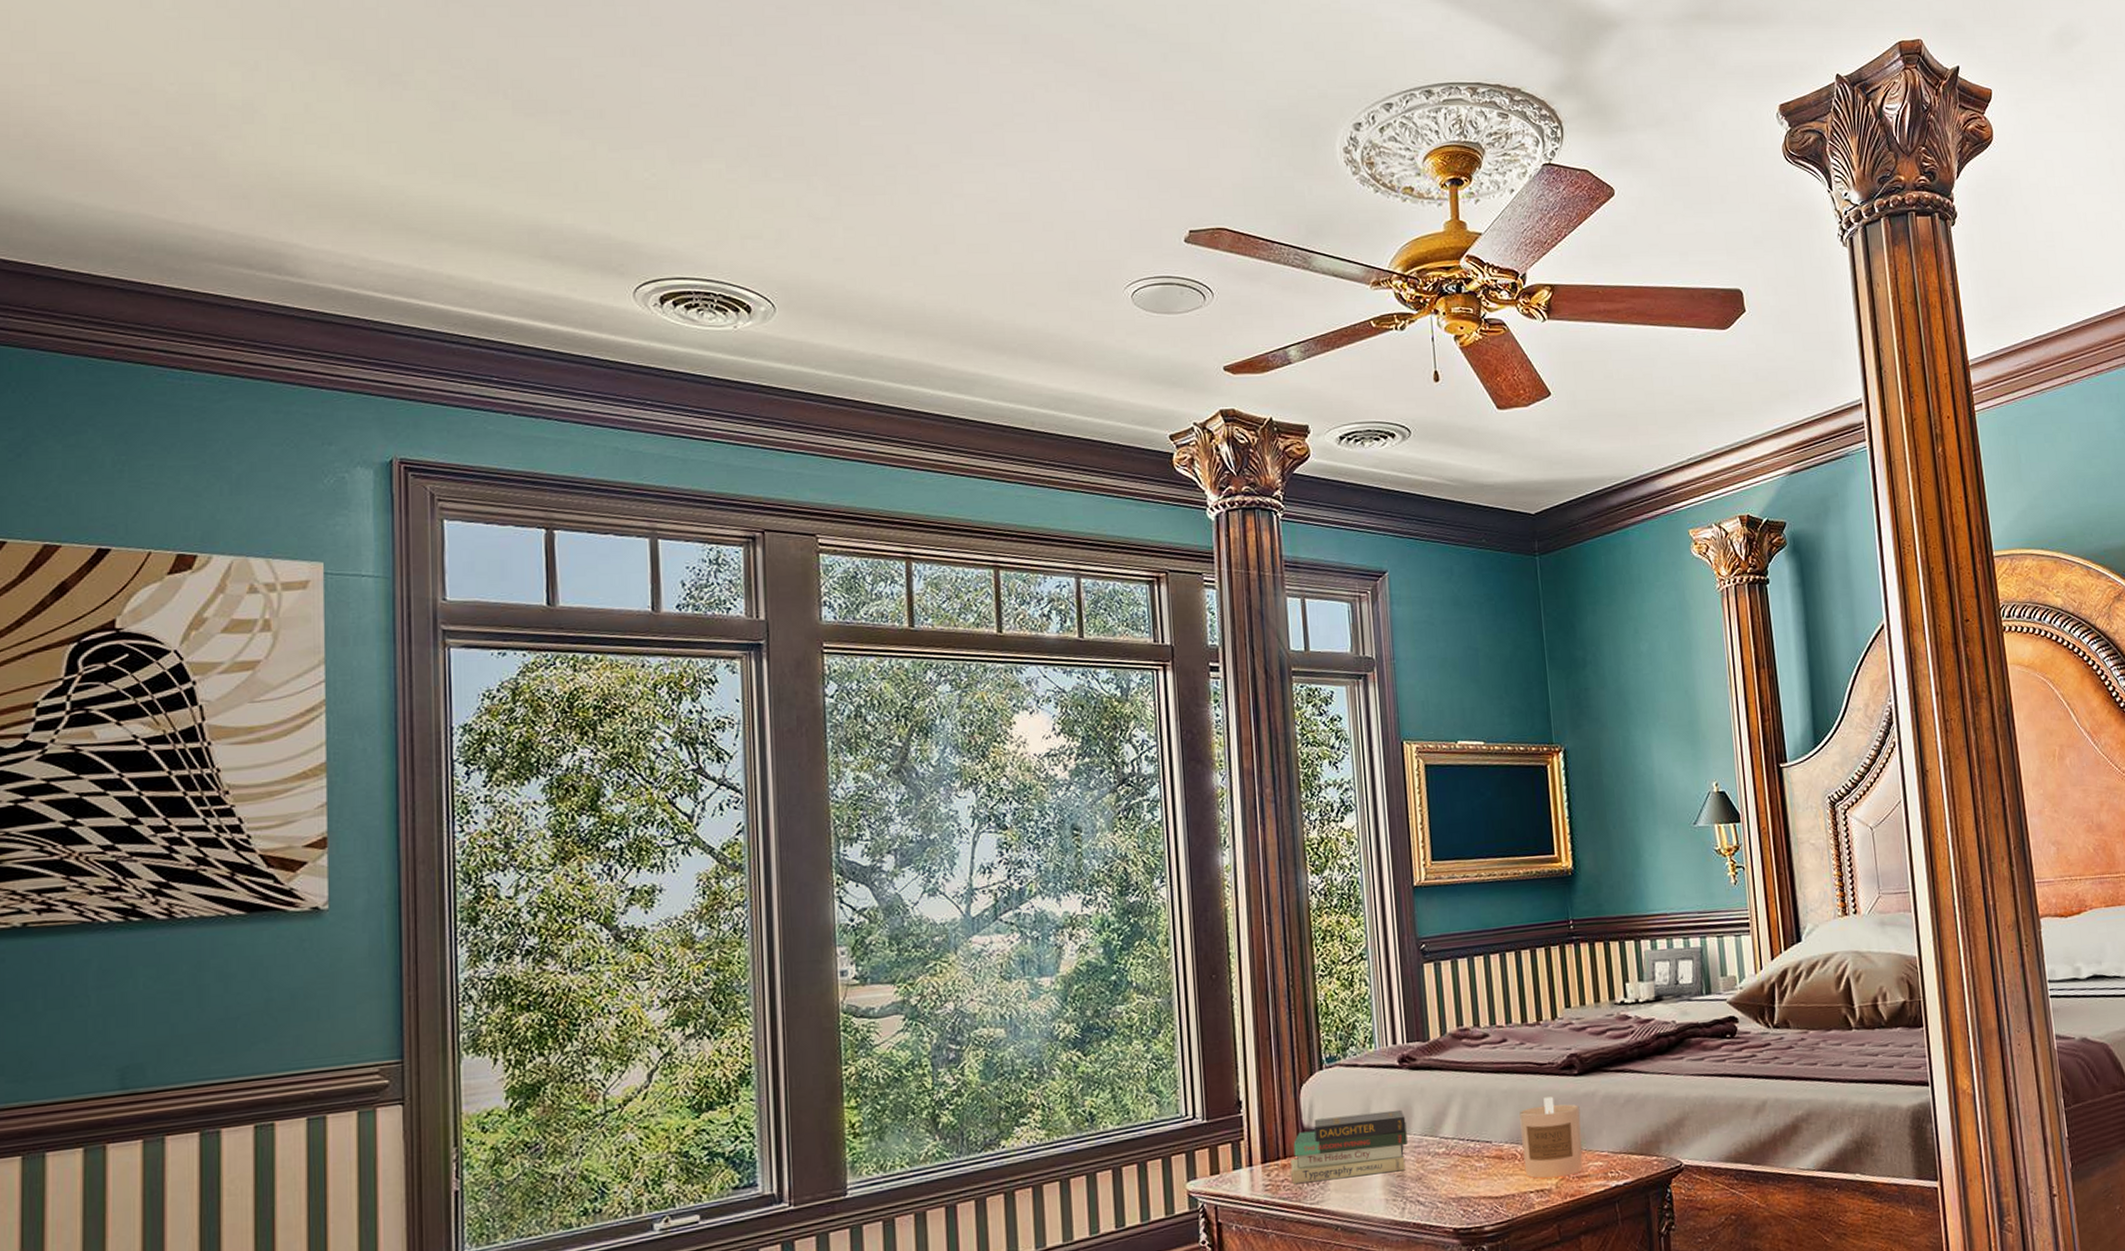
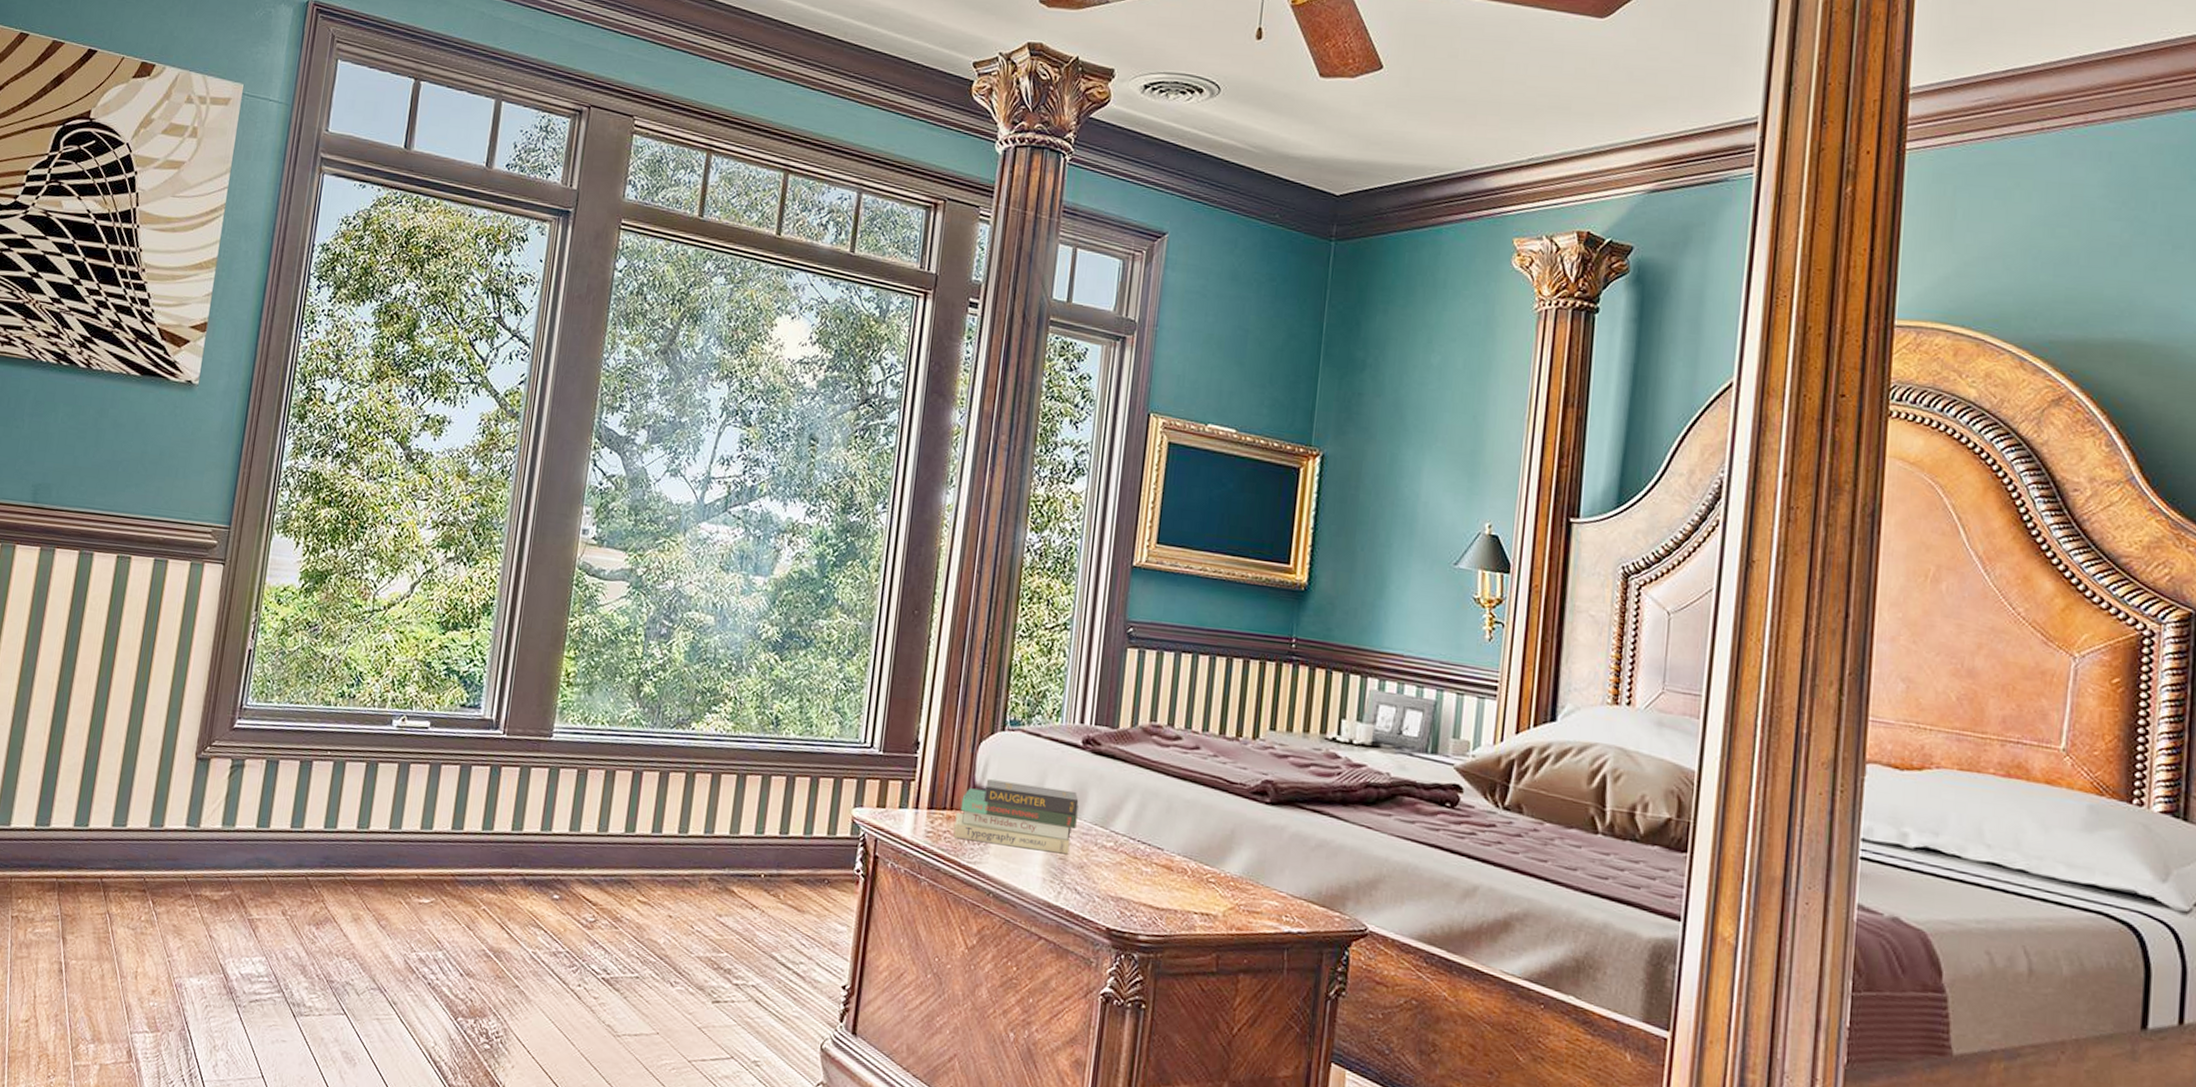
candle: present [1519,1096,1583,1179] -> none [1192,818,1265,908]

